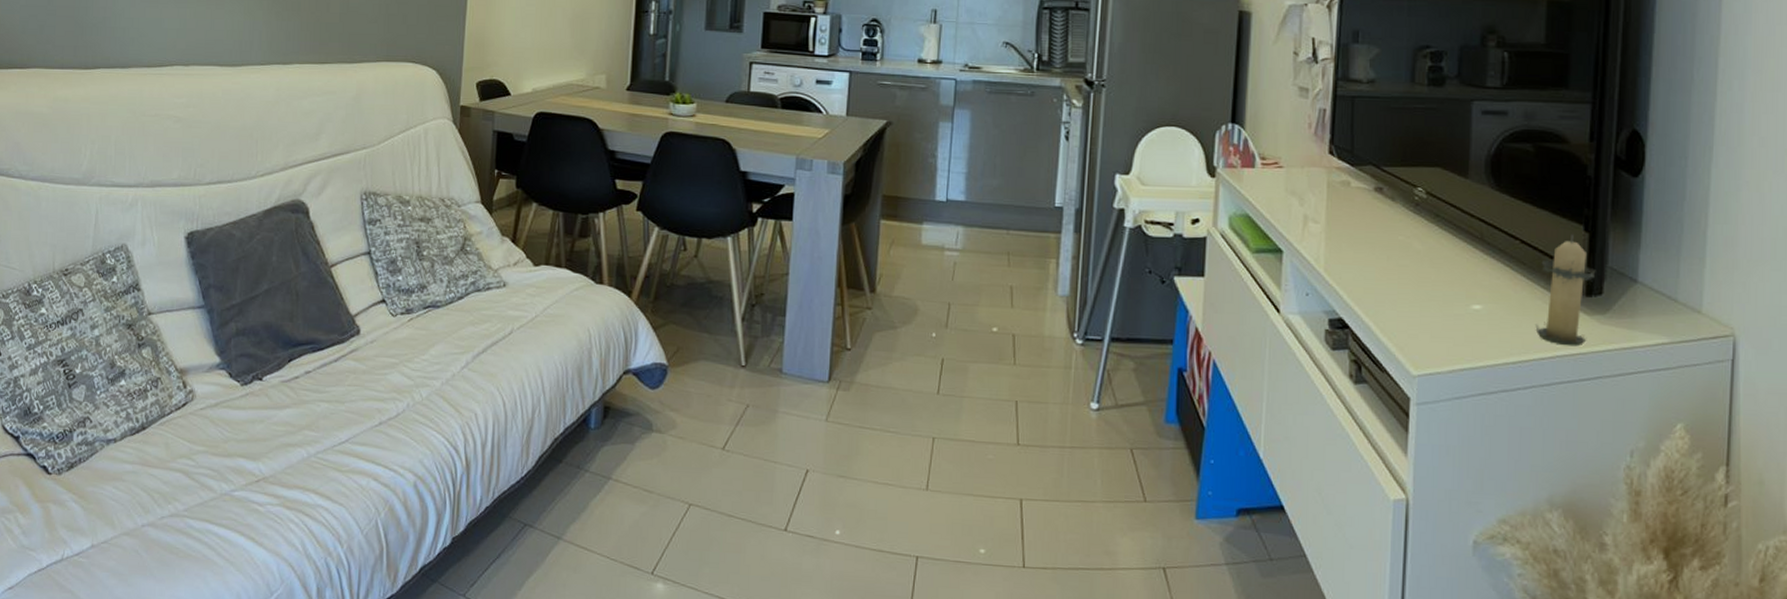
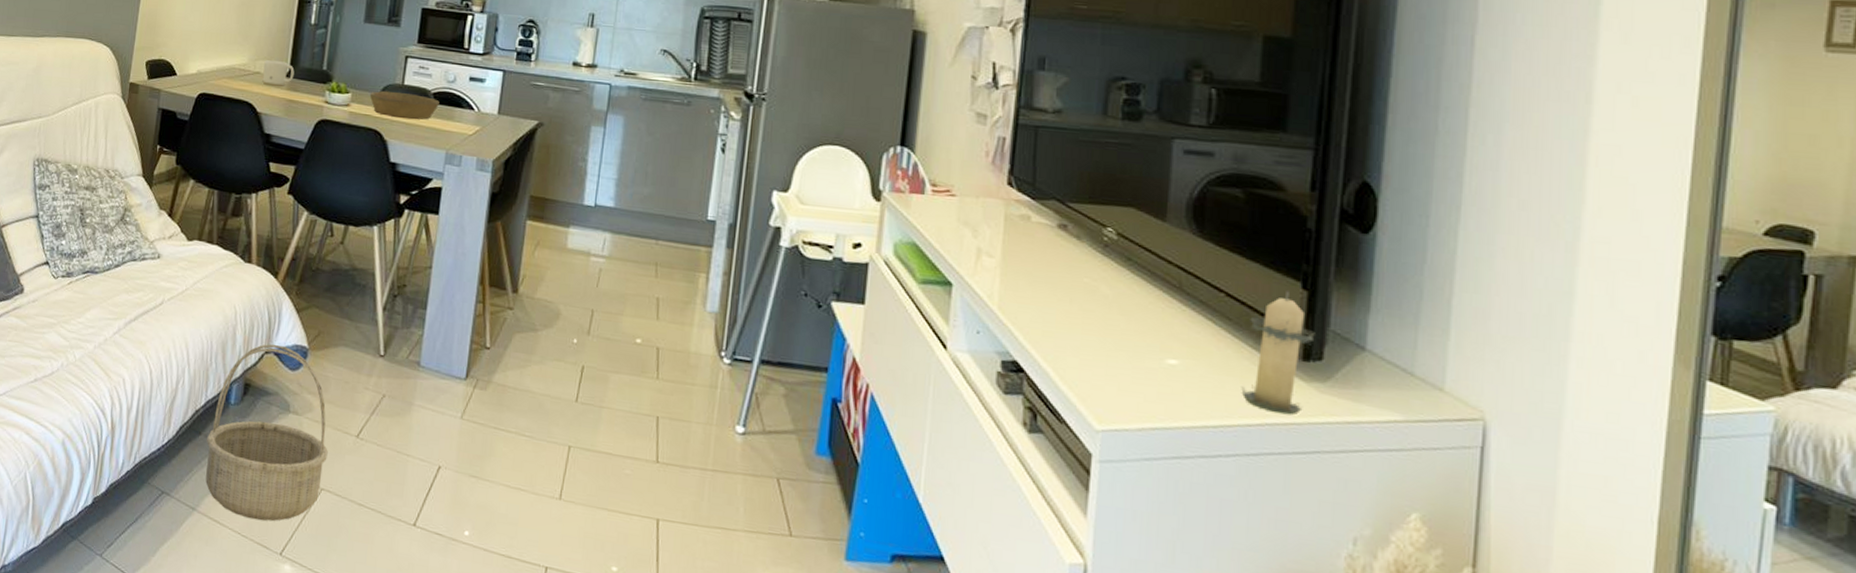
basket: none [567,364,694,543] -> present [205,343,328,521]
mug: none [602,74,636,102] -> present [262,60,295,88]
bowl: none [715,98,787,127] -> present [369,90,439,120]

